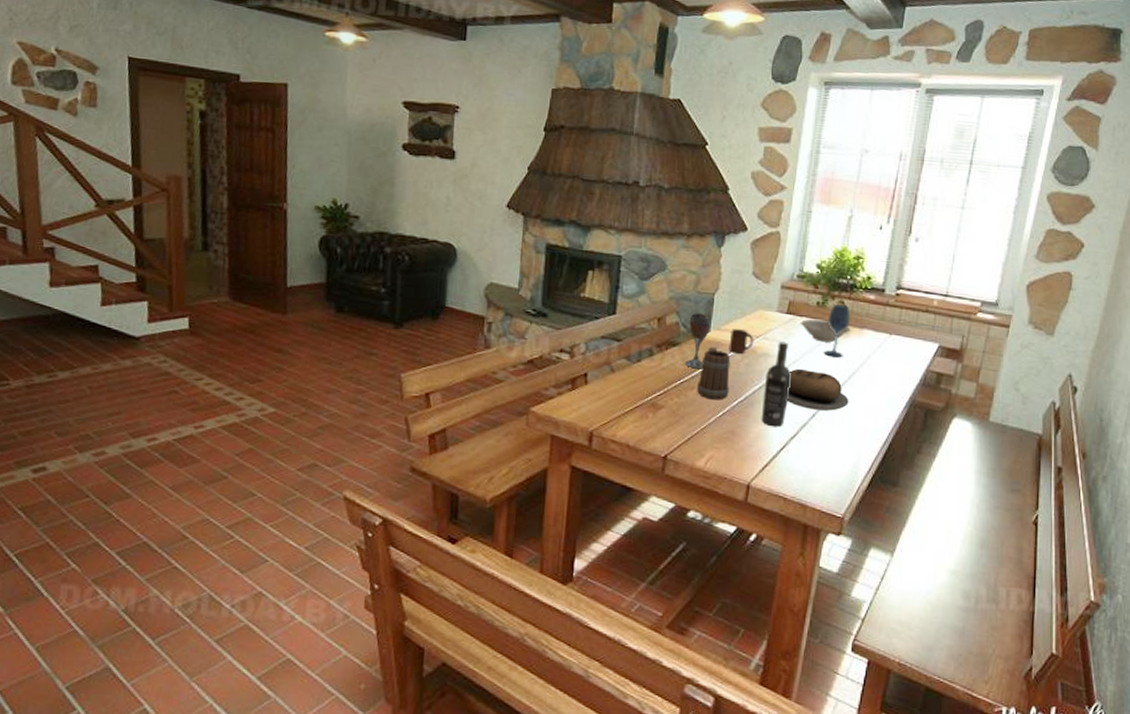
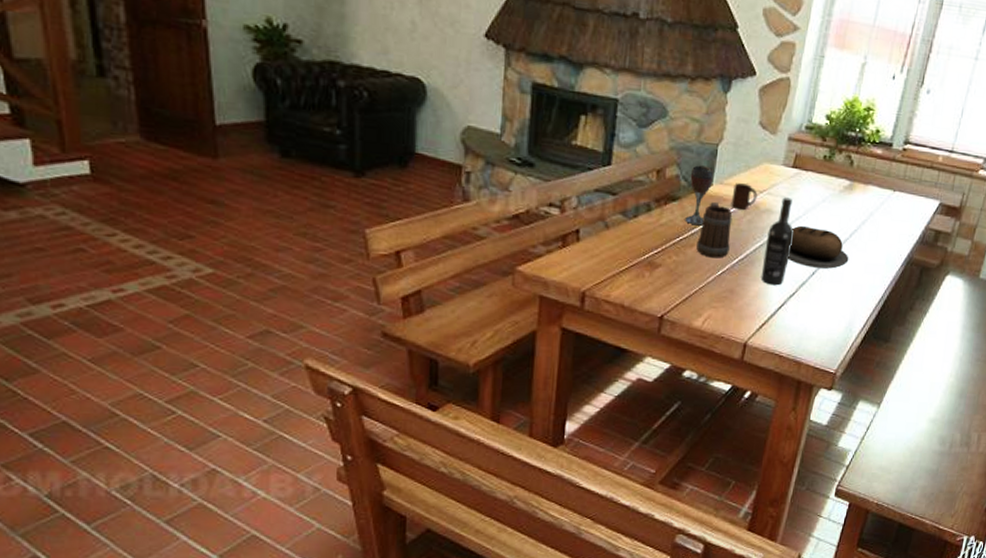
bowl: present [800,319,851,343] -> none [805,174,856,199]
wineglass: present [825,304,850,358] -> none [828,159,857,215]

